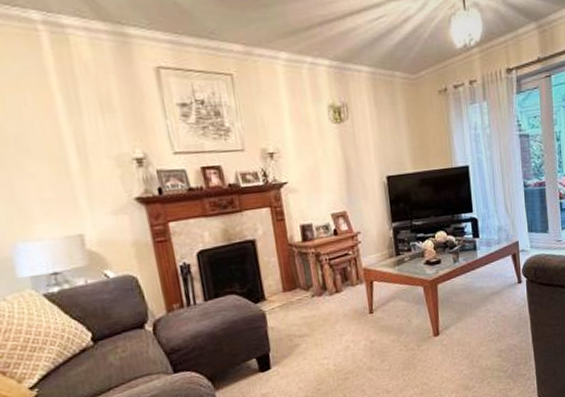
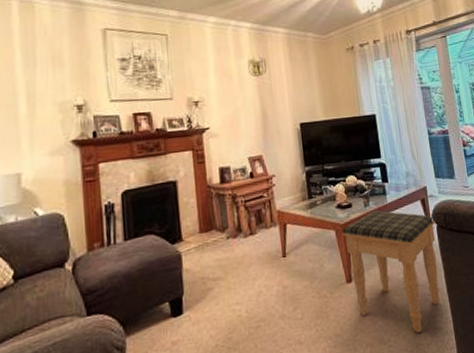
footstool: none [430,266,526,380] -> present [342,210,440,333]

